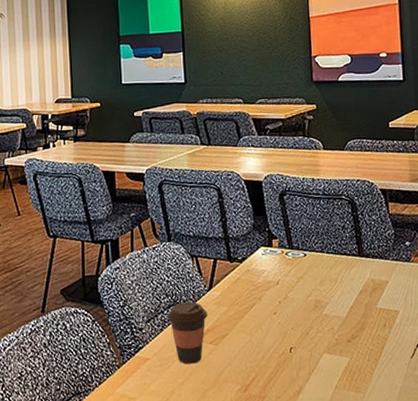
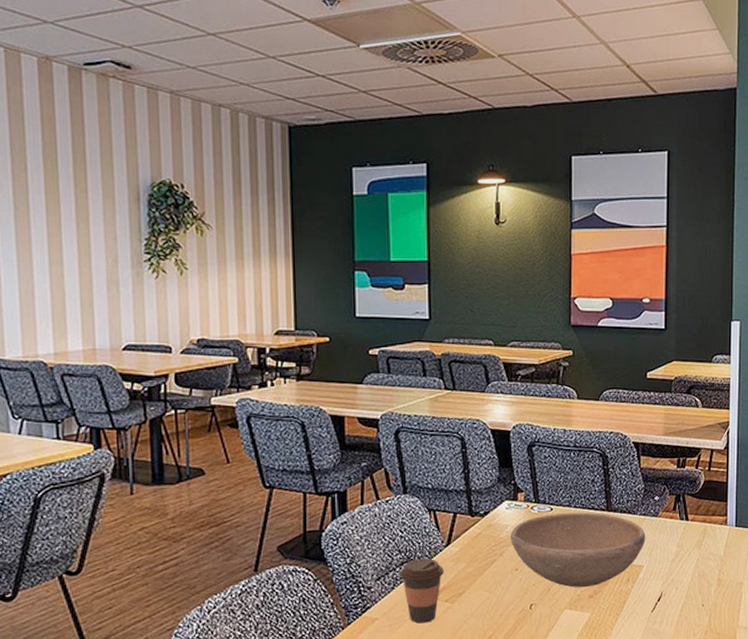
bowl: none [267,257,400,332] -> present [510,512,646,588]

